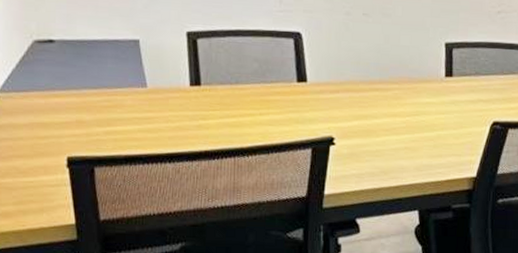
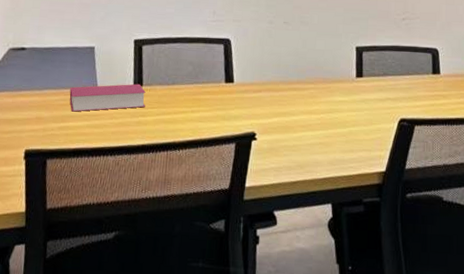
book: none [114,83,206,115] -> present [69,83,146,112]

